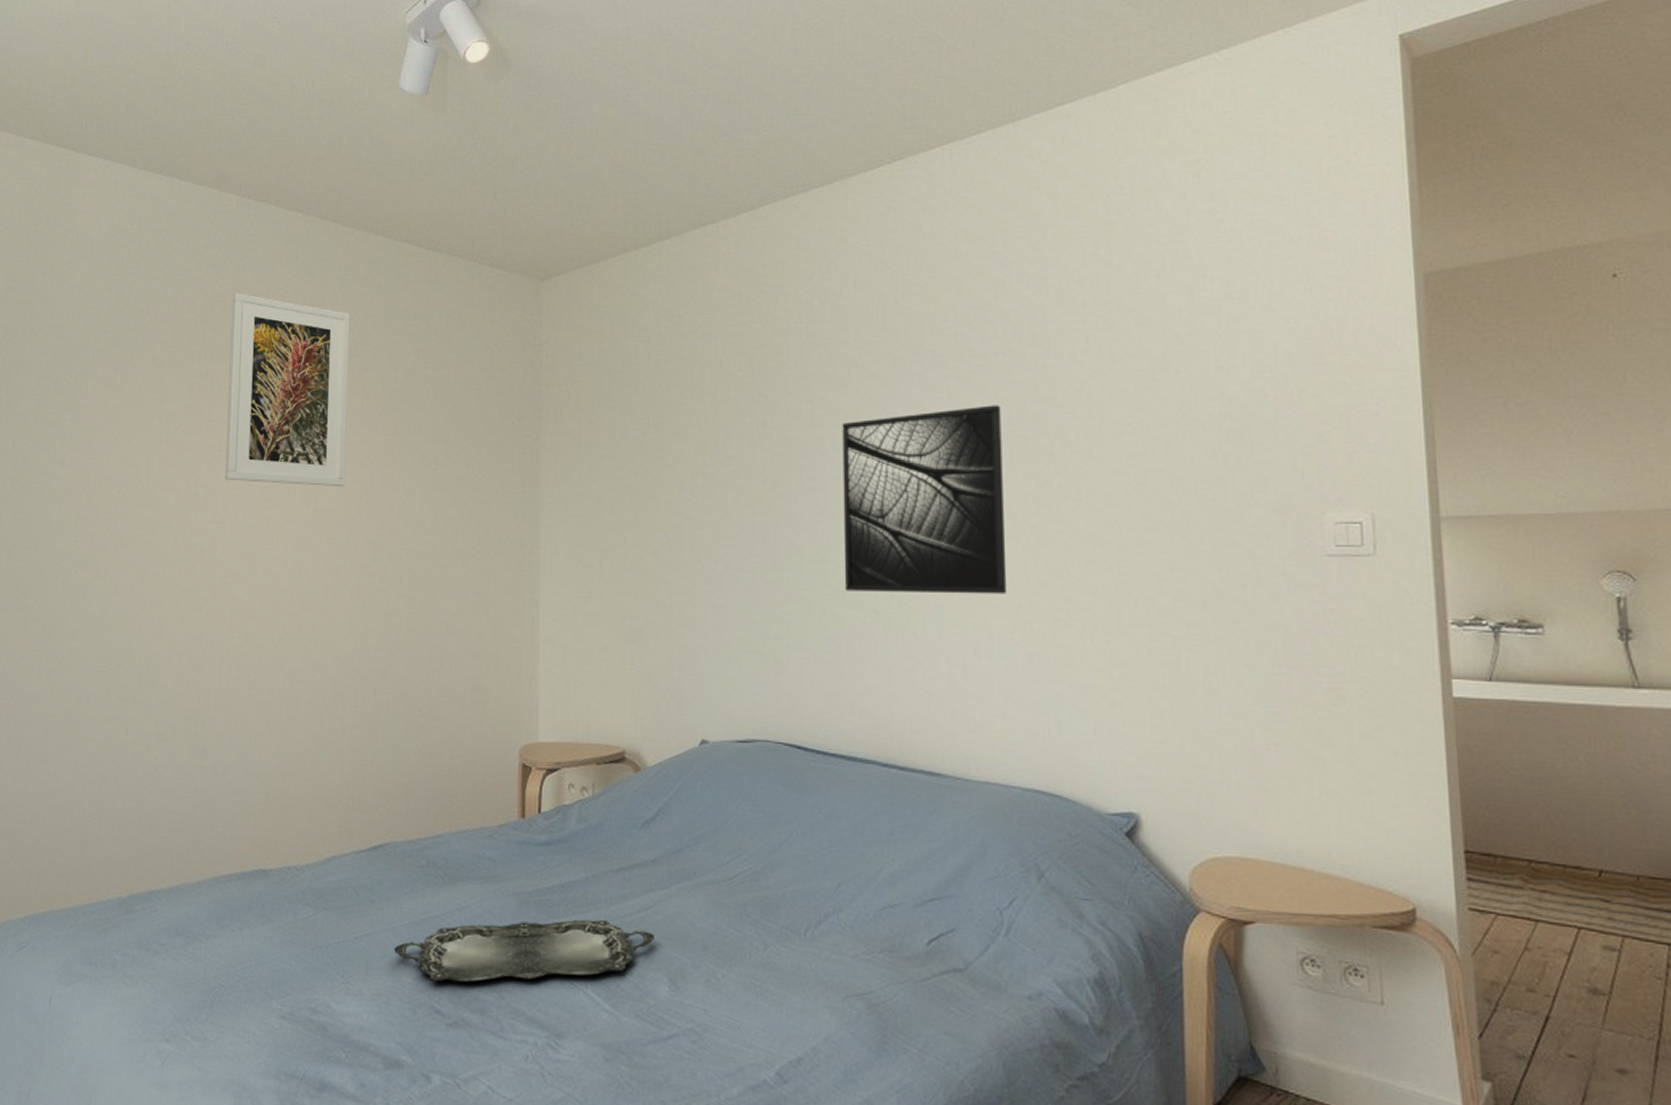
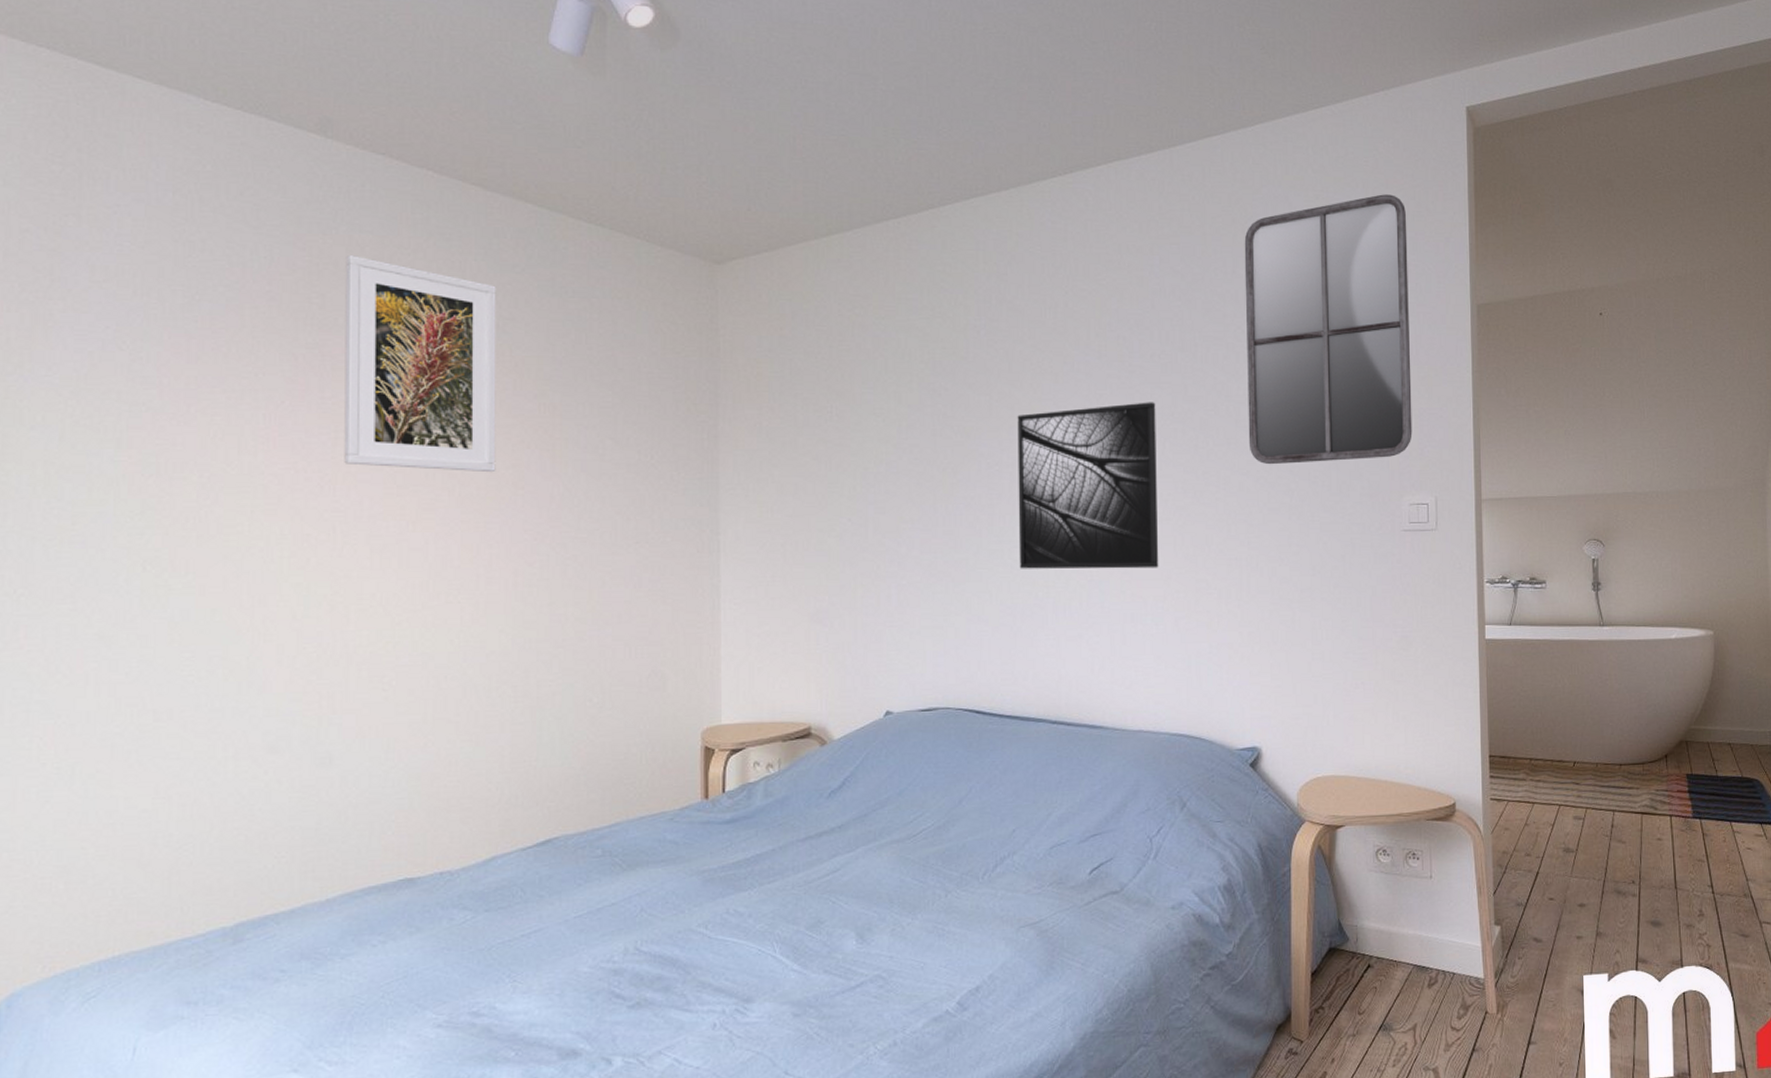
serving tray: present [394,919,654,983] -> none [568,887,841,966]
home mirror: none [1106,149,1336,475] -> present [1244,194,1413,465]

